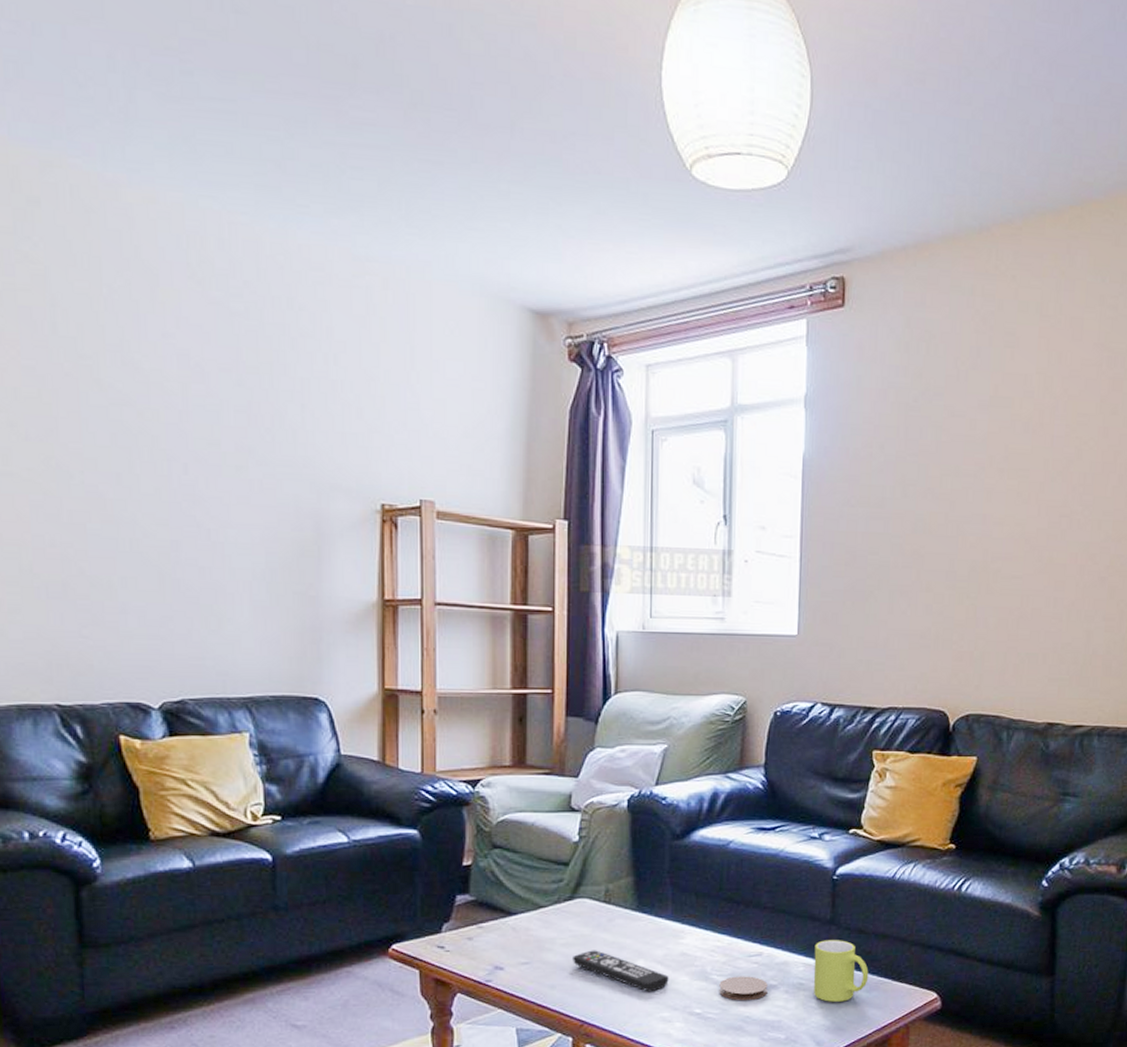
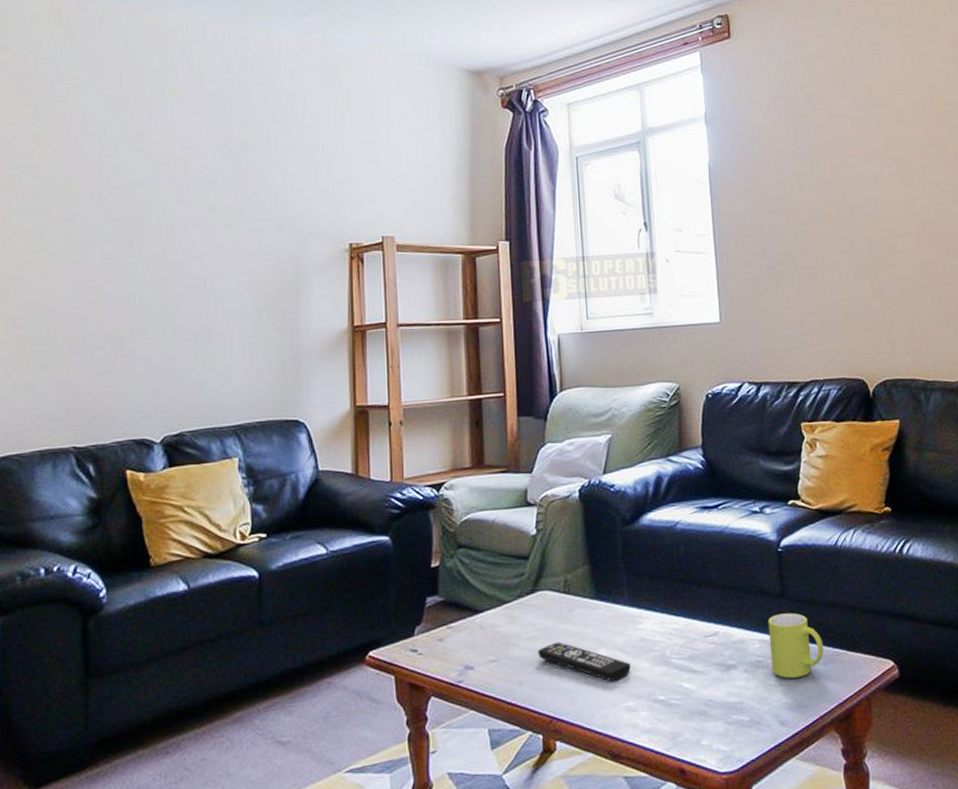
coaster: present [719,976,768,1001] -> none [679,657,727,684]

